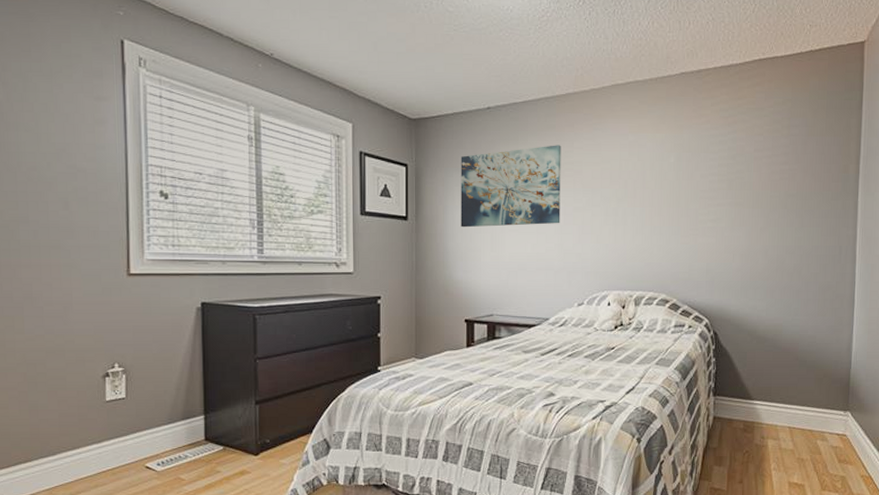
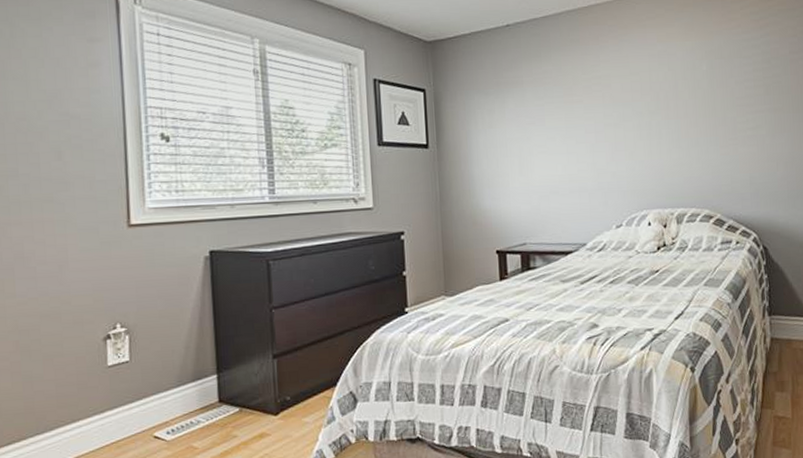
wall art: present [460,145,561,228] -> none [481,59,591,153]

